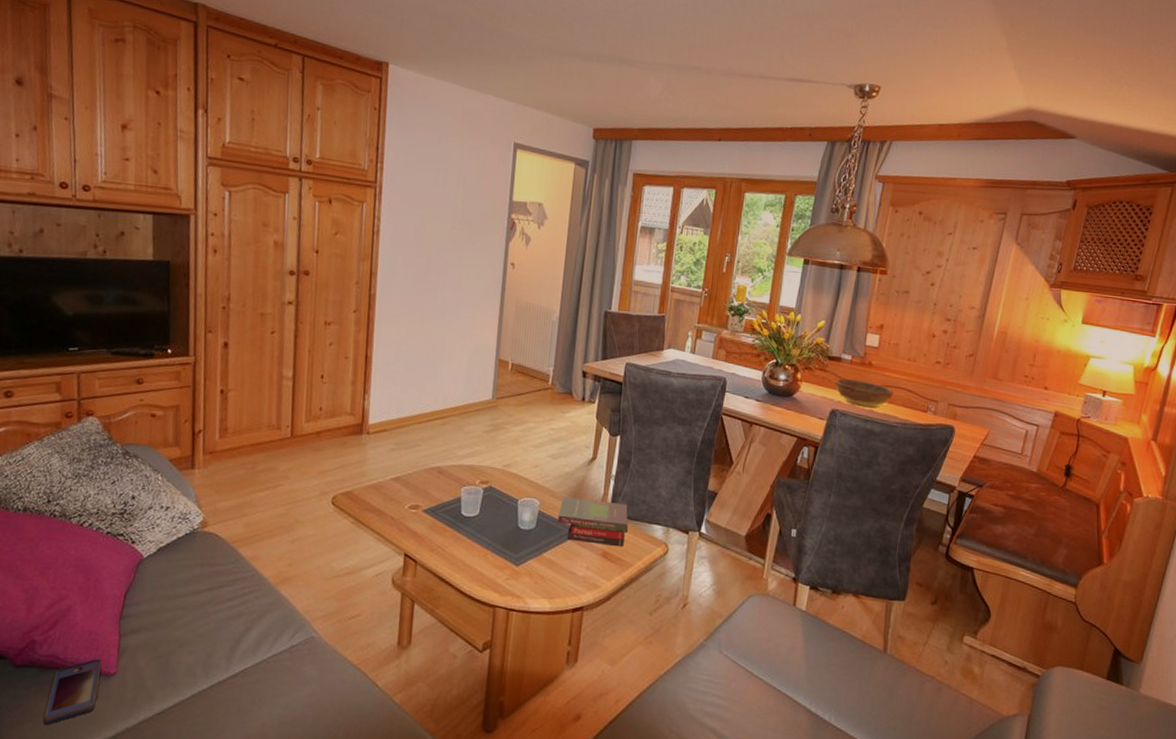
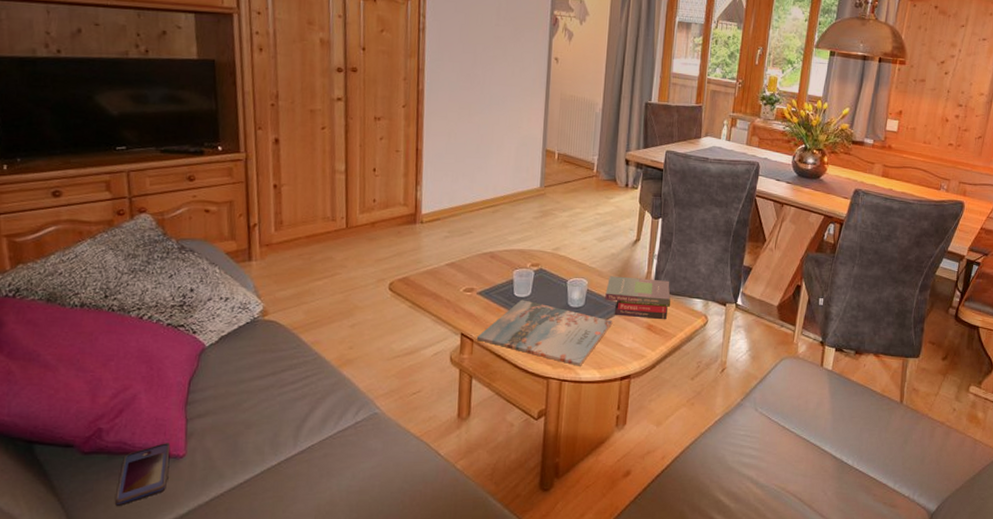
magazine: none [420,519,565,595] -> present [476,299,612,366]
bowl: present [835,379,894,408] -> none [858,161,911,187]

